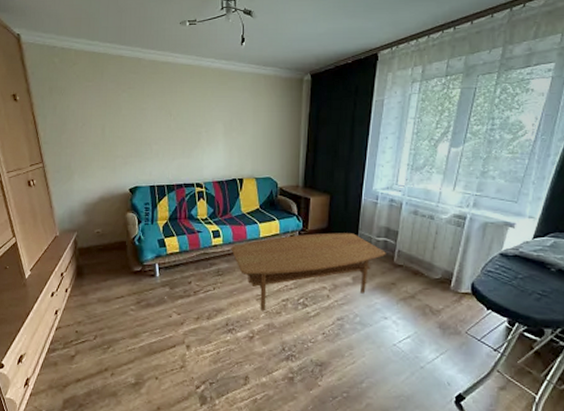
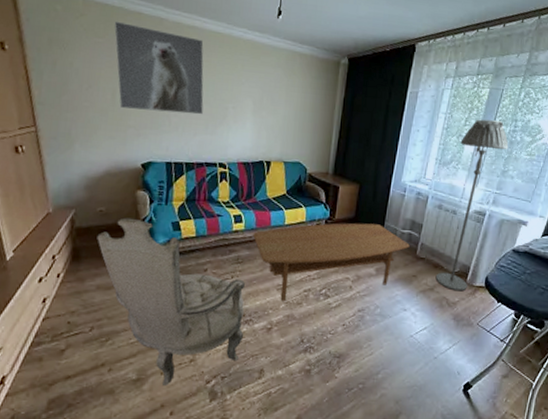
armchair: none [96,237,227,390] -> present [97,218,245,385]
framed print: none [100,65,180,142] -> present [114,21,204,115]
floor lamp: none [416,121,487,299] -> present [435,119,509,292]

